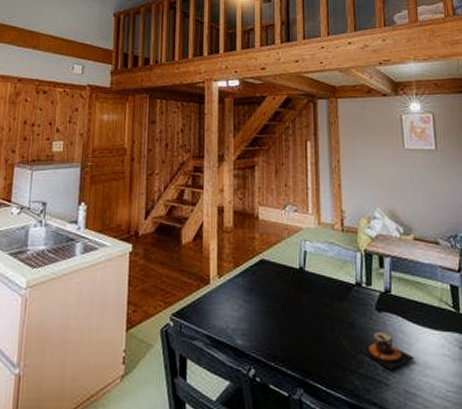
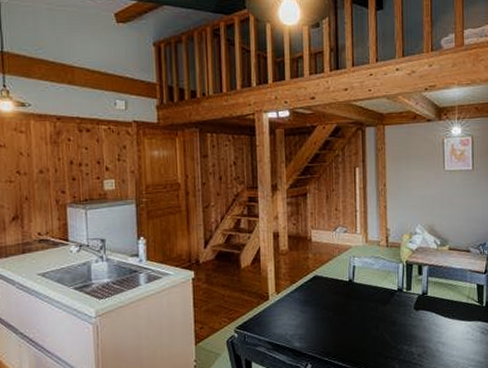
teacup: present [360,332,414,370] -> none [400,326,444,354]

